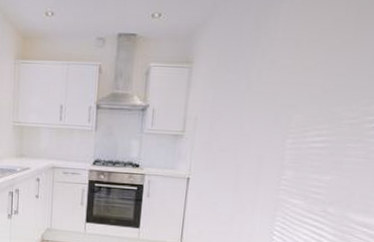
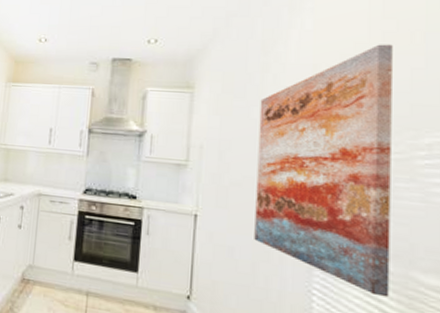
wall art: none [234,19,365,233] -> present [254,44,393,298]

